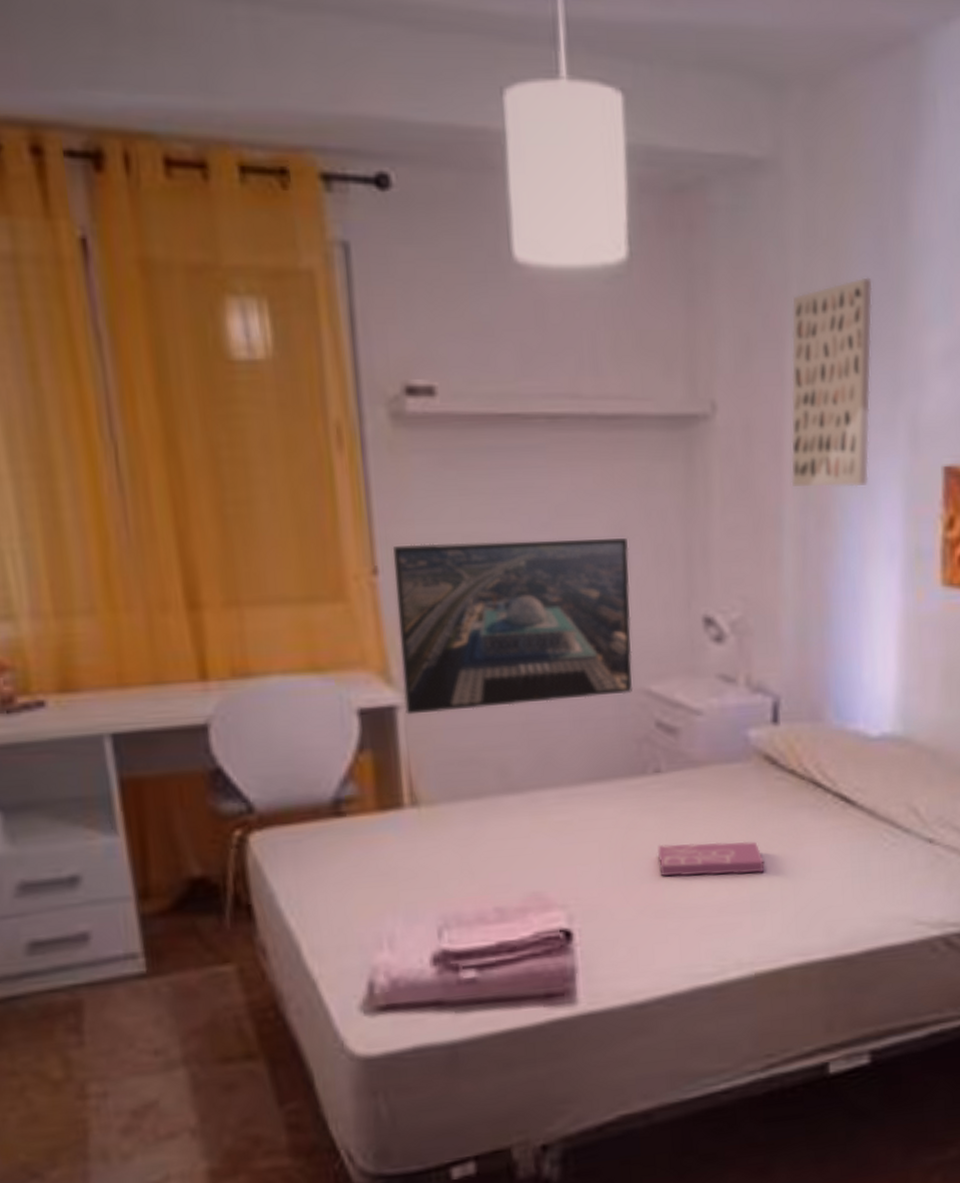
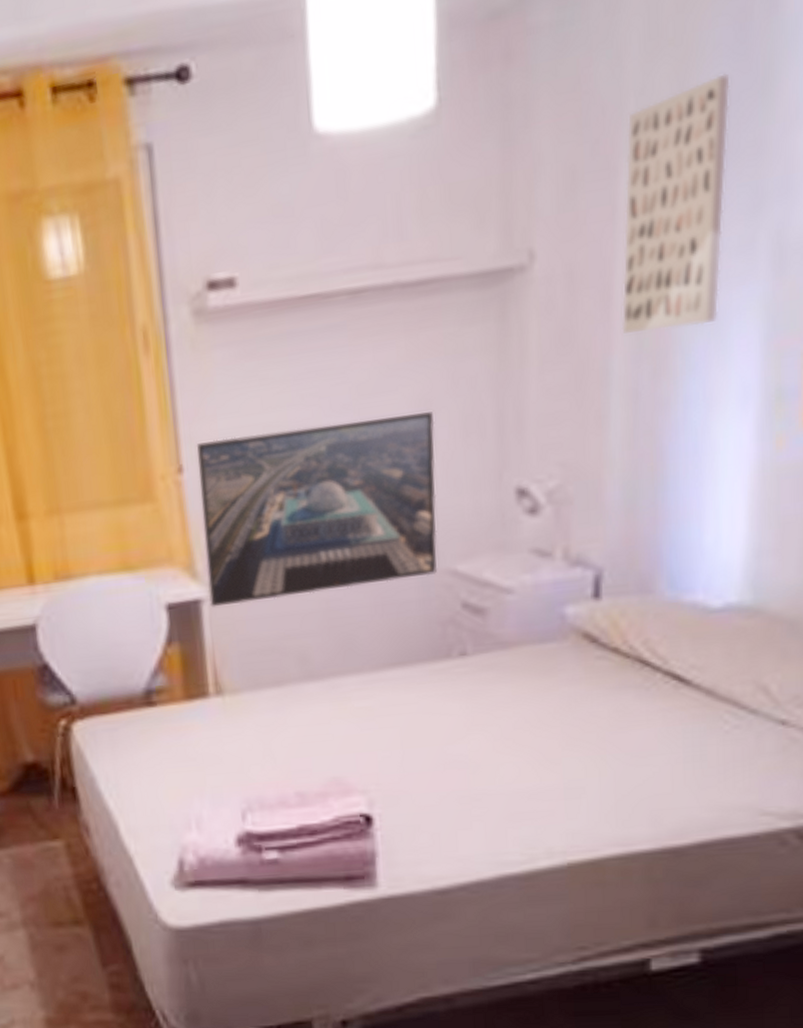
book: present [657,841,765,877] -> none [461,725,581,762]

